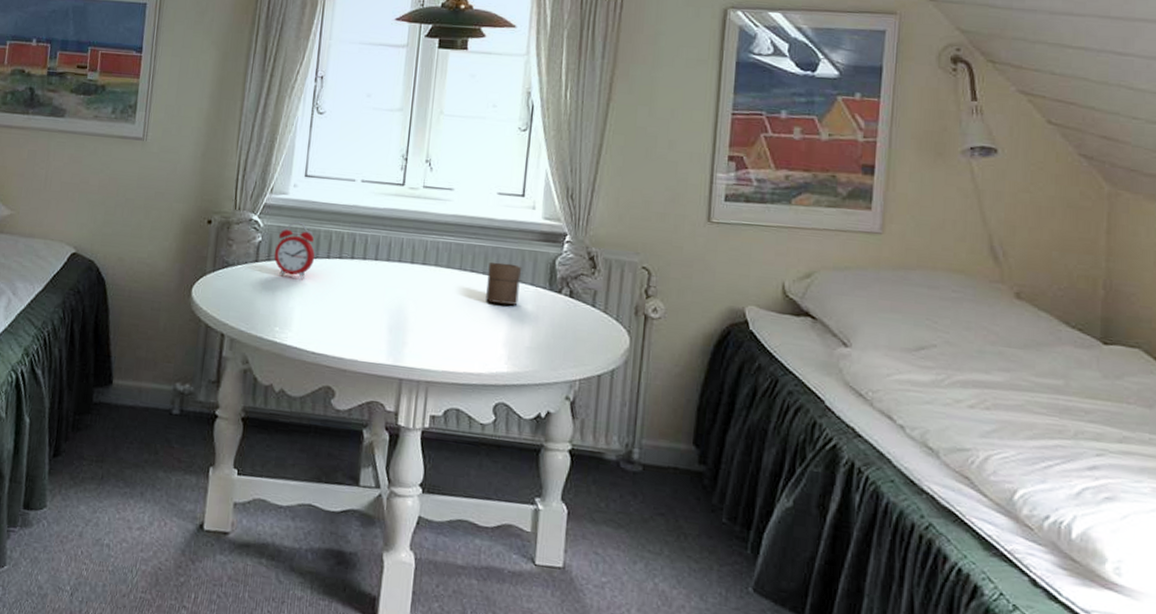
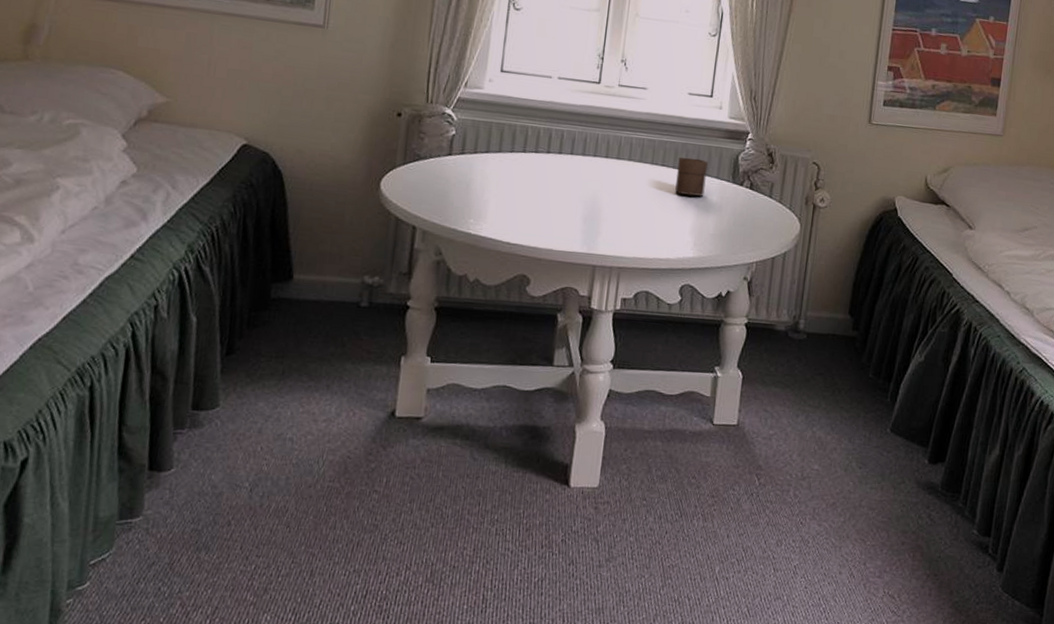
alarm clock: present [274,221,315,279] -> none [468,115,511,172]

